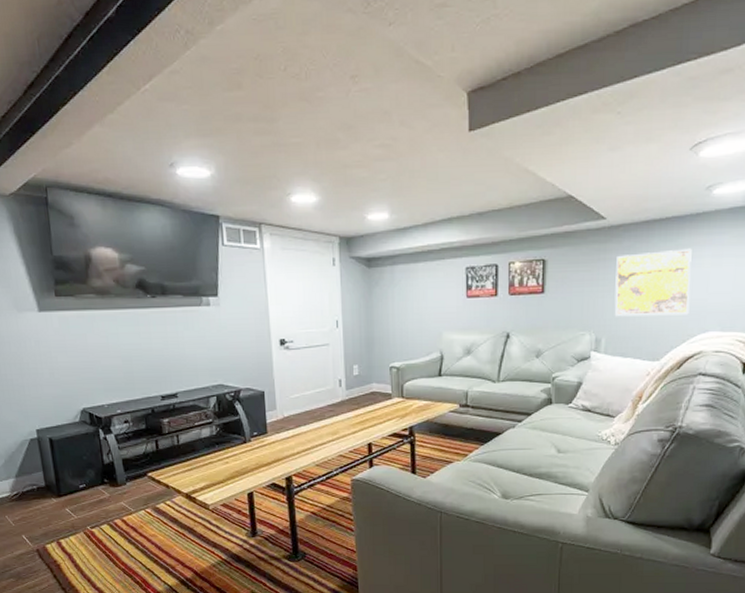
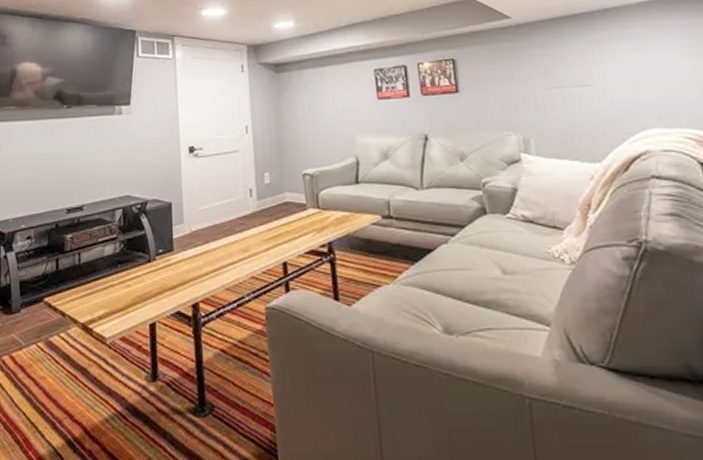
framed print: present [614,248,692,317] -> none [529,43,622,115]

